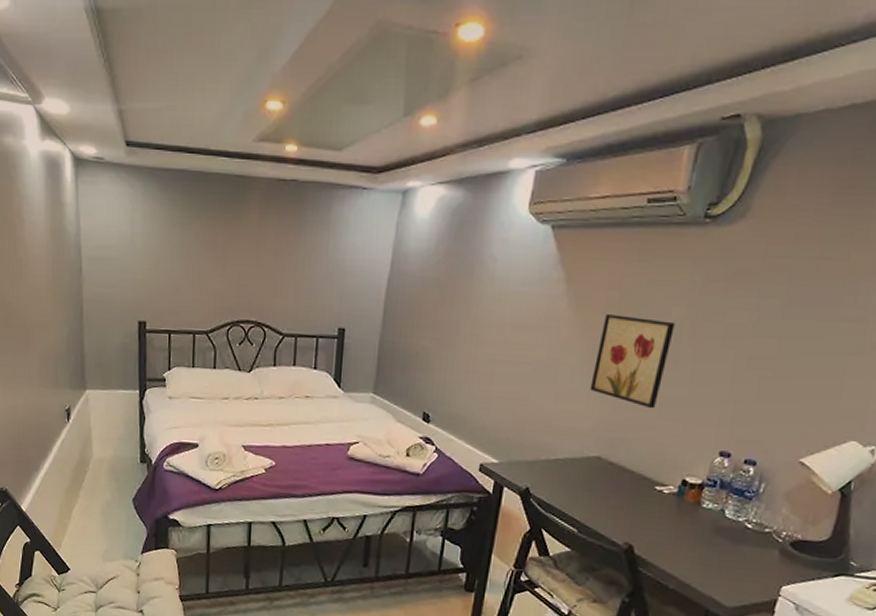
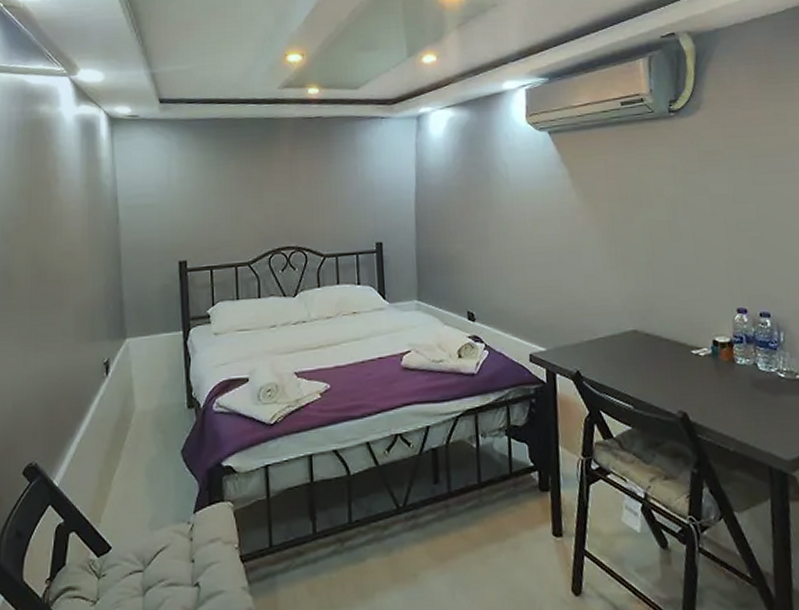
wall art: present [590,314,675,409] -> none [609,199,672,279]

